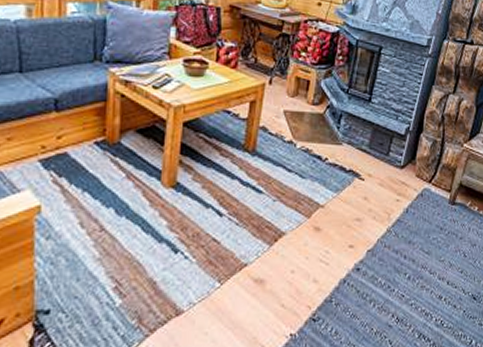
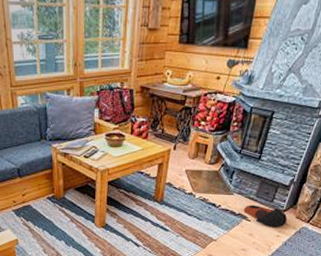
bag: none [355,158,407,189] -> present [243,205,288,228]

